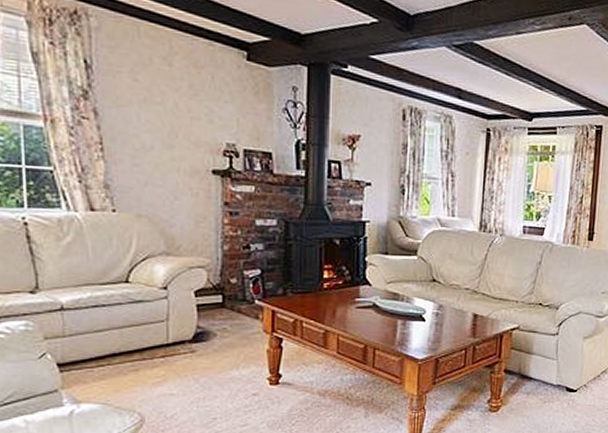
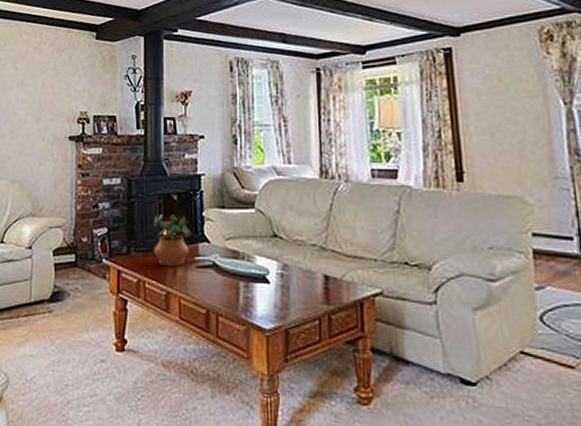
potted plant: none [312,258,354,307] -> present [153,214,193,266]

